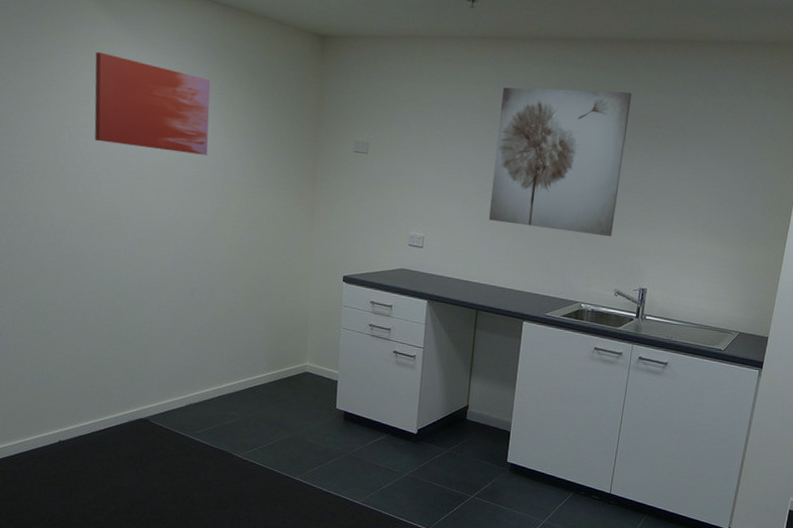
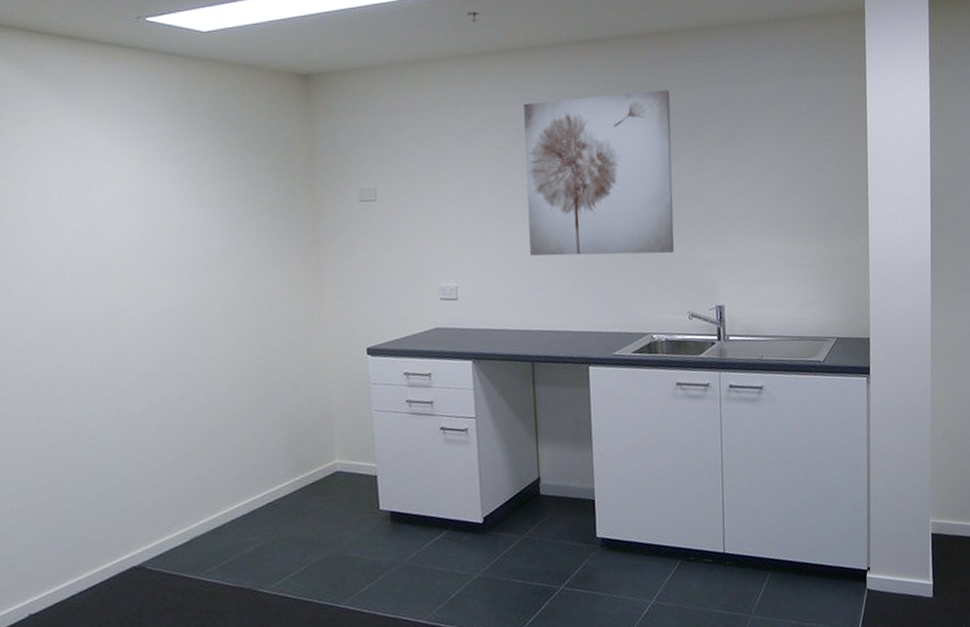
wall art: present [94,51,211,155] -> none [29,129,182,235]

